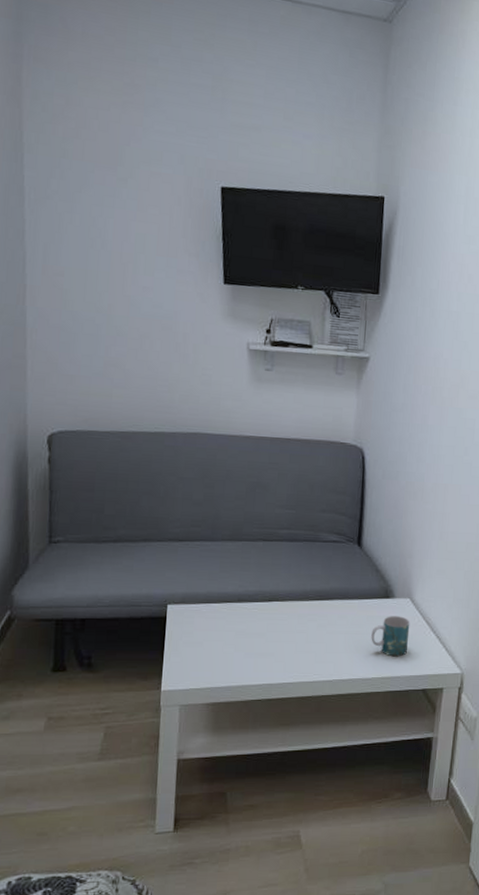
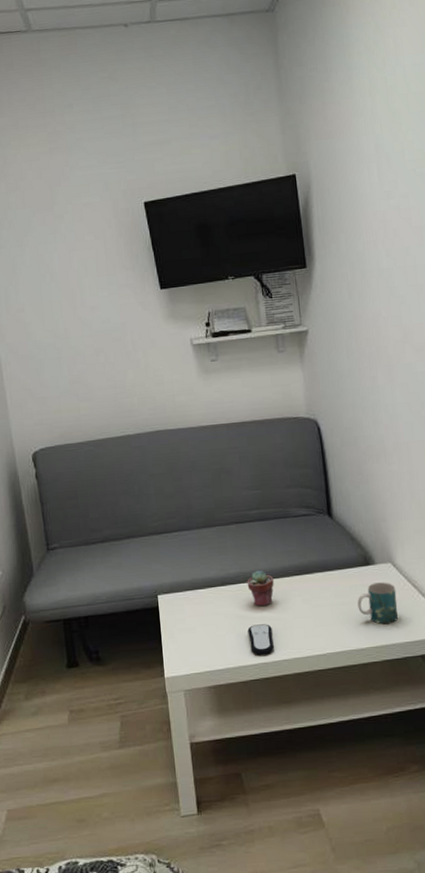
remote control: none [257,645,283,676] -> present [247,624,274,656]
potted succulent: none [264,590,293,628] -> present [247,570,274,607]

